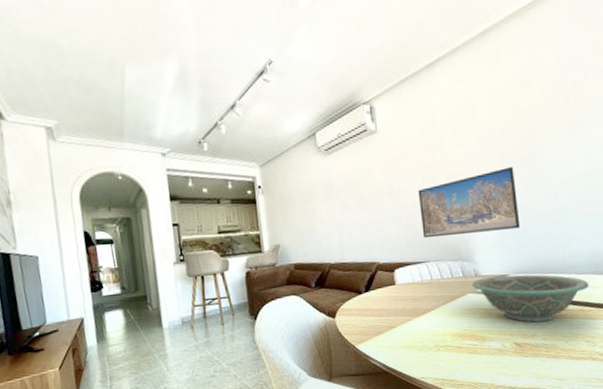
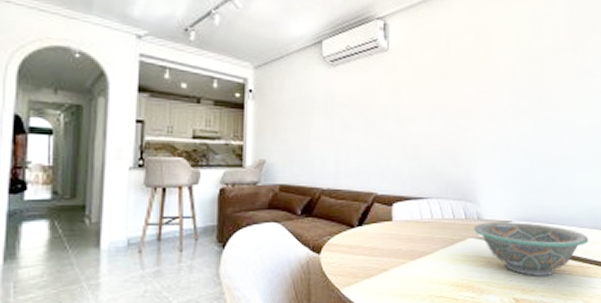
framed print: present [418,166,520,239] -> none [425,106,526,172]

